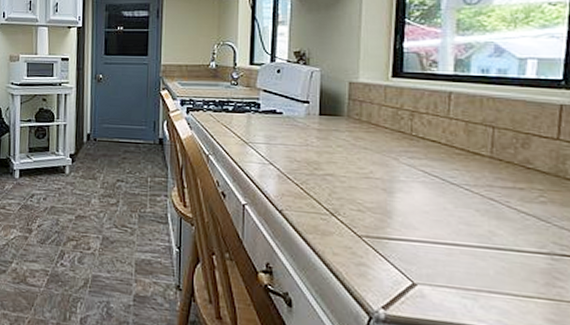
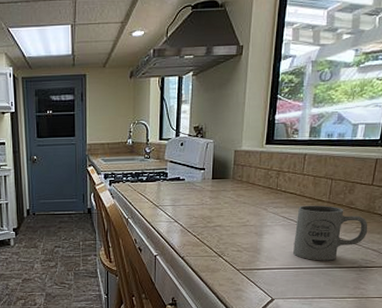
mug: none [441,158,559,240] -> present [293,205,368,261]

